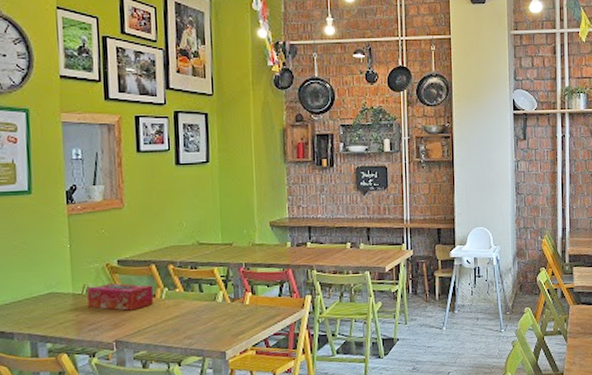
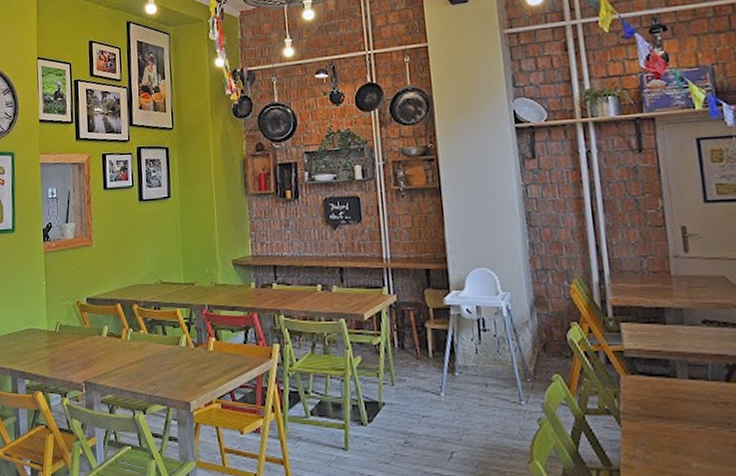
tissue box: present [87,283,154,311] -> none [60,322,119,351]

